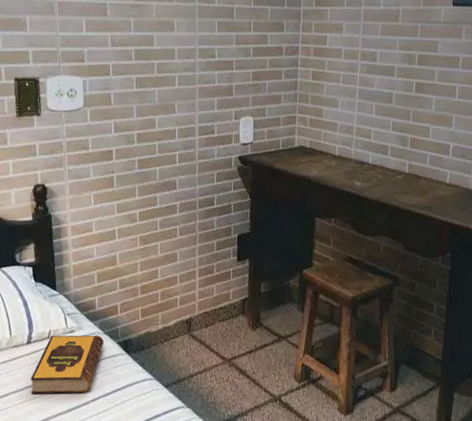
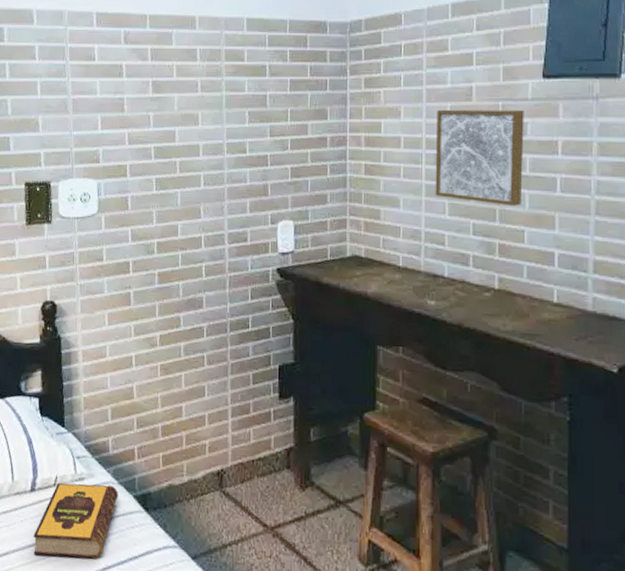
wall art: none [366,27,437,108] -> present [435,109,524,206]

